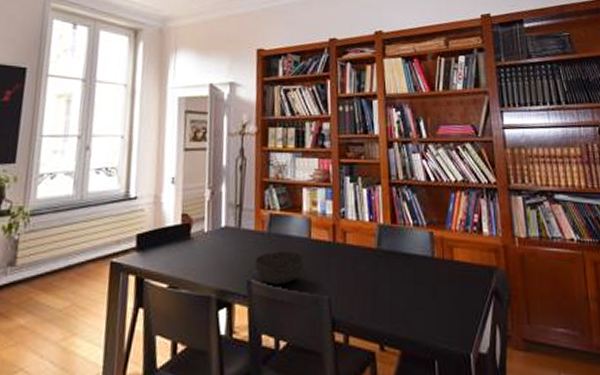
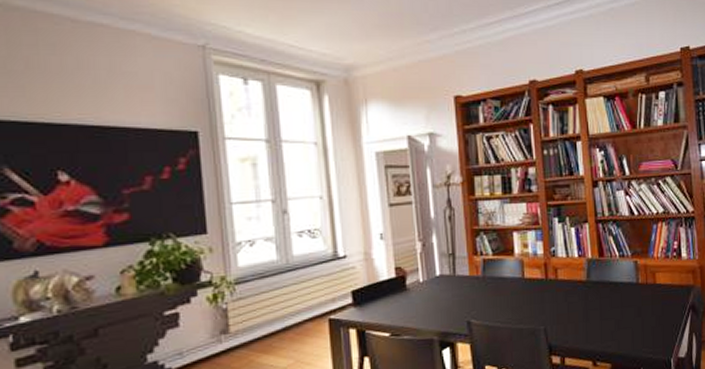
bowl: present [255,251,306,285] -> none [473,291,521,323]

